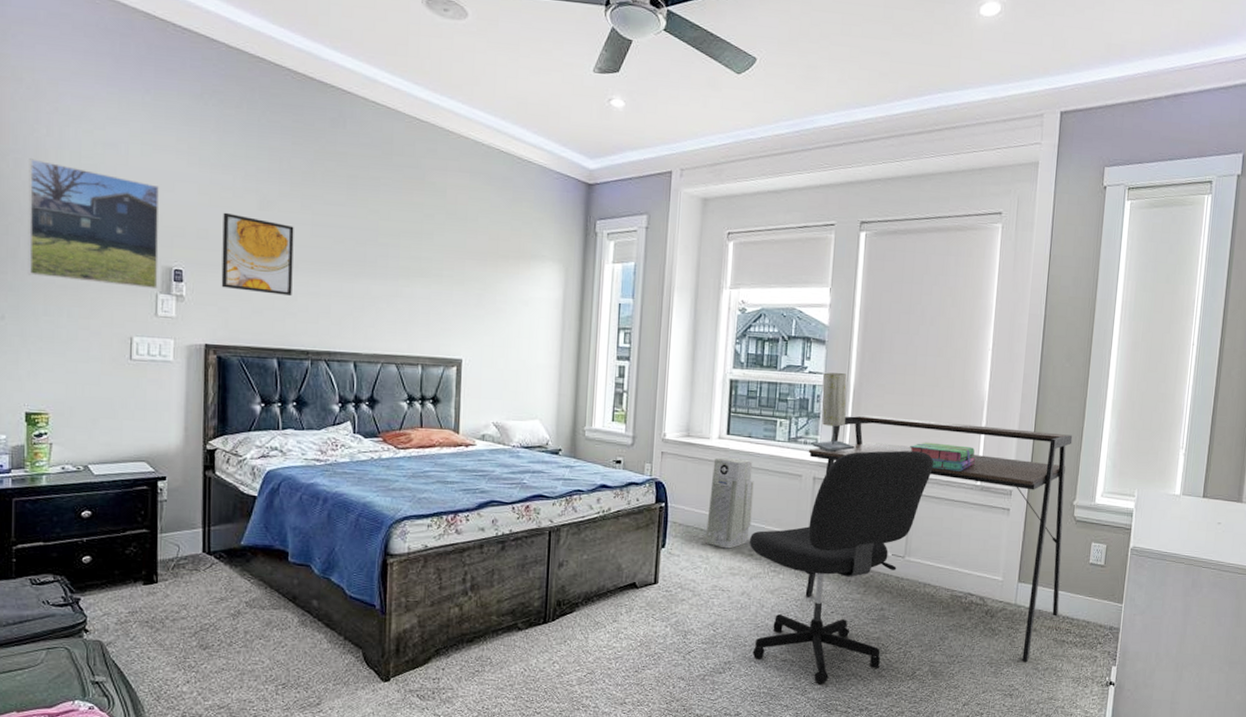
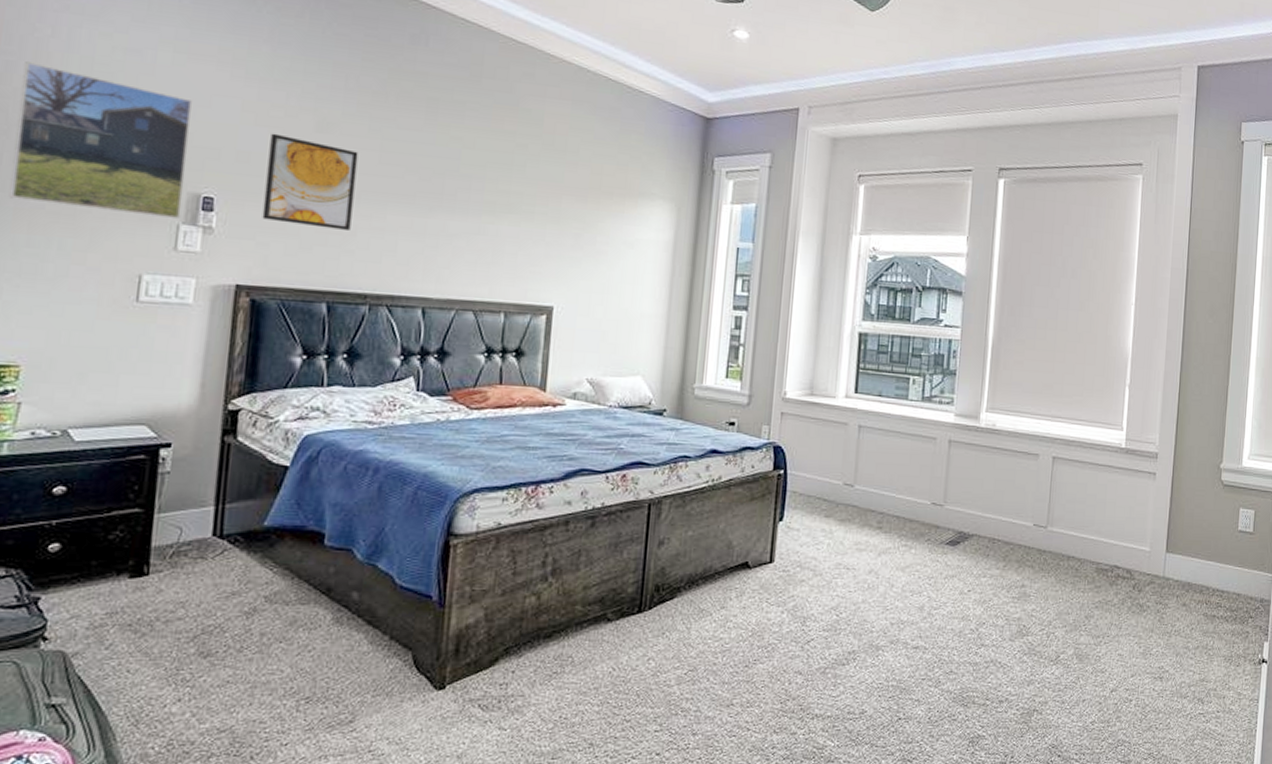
air purifier: present [706,457,754,549] -> none [829,419,884,521]
office chair: present [749,450,934,685] -> none [877,410,1076,674]
desk: present [805,415,1073,662] -> none [939,372,1218,640]
table lamp: present [812,372,854,453] -> none [948,326,993,413]
stack of books: present [910,442,975,471] -> none [1052,401,1119,433]

